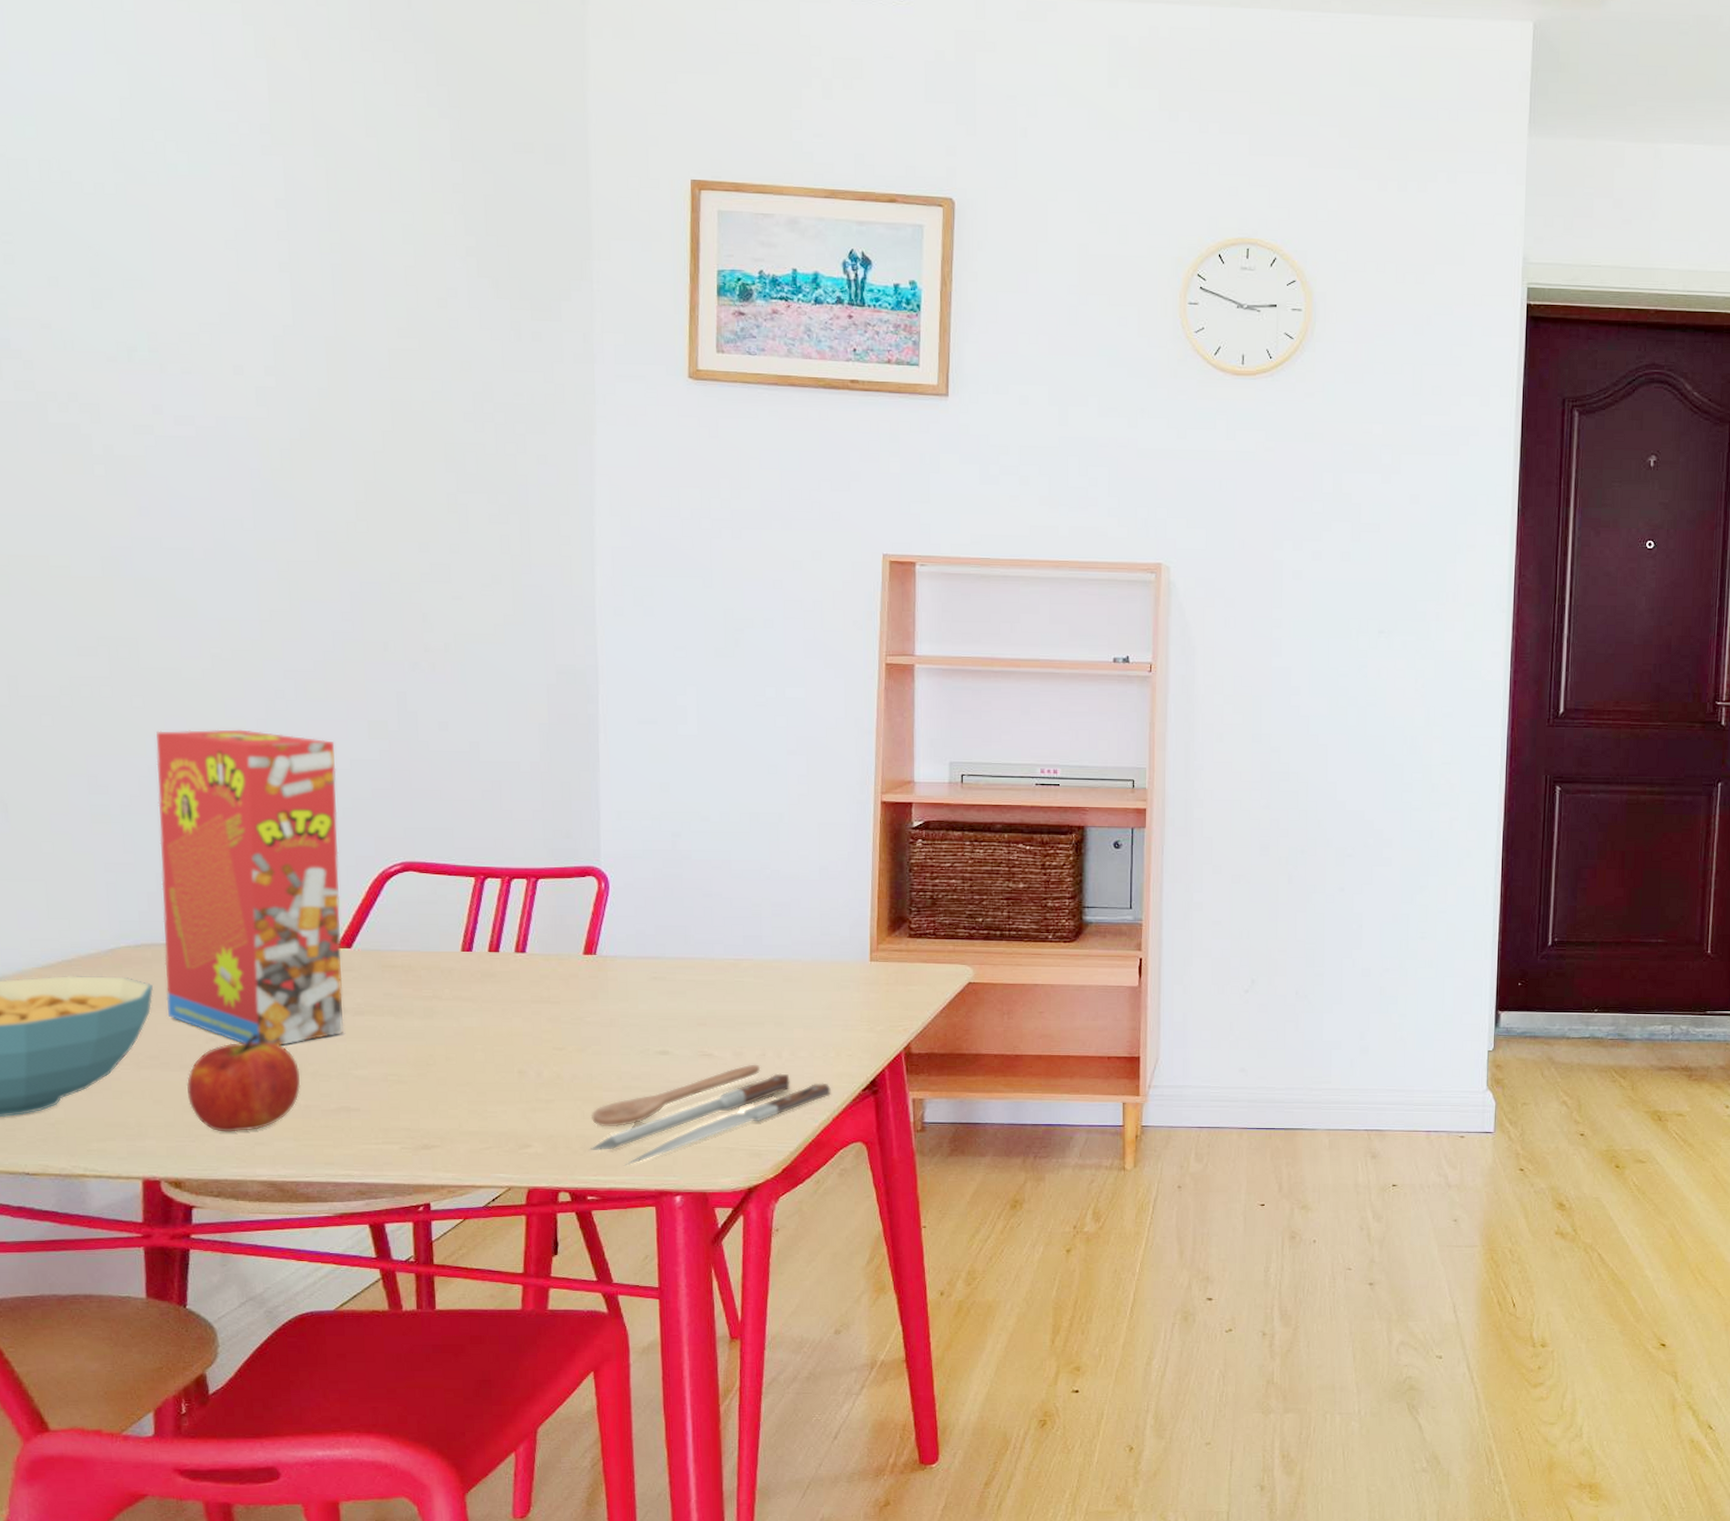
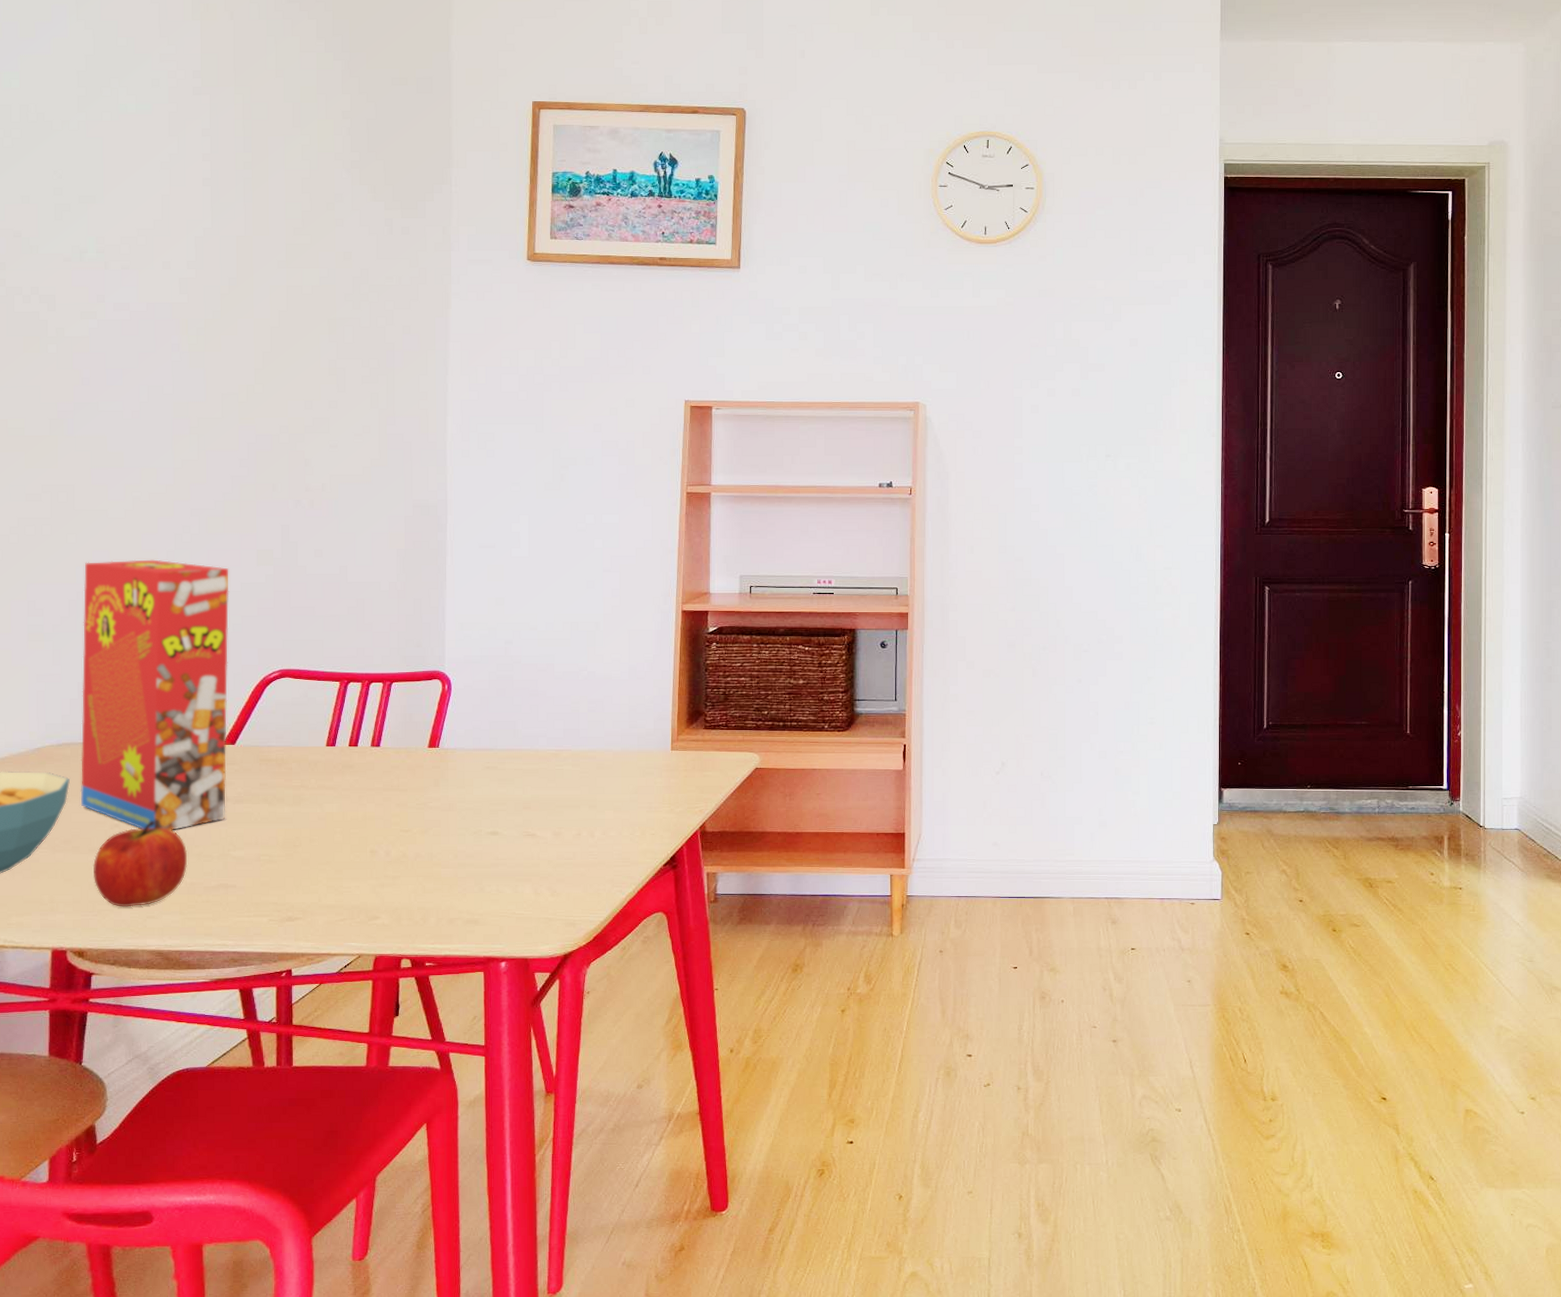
spoon: present [589,1064,831,1166] -> none [428,843,636,935]

